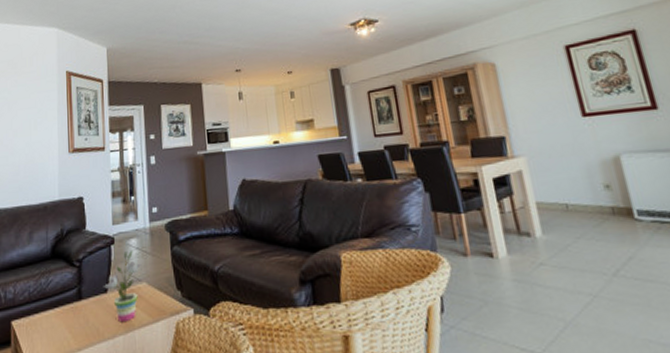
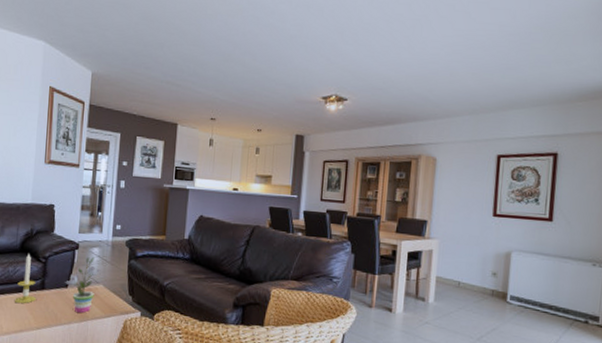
candle: none [51,258,74,322] -> present [15,253,36,304]

